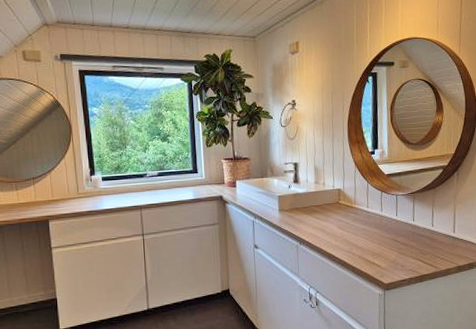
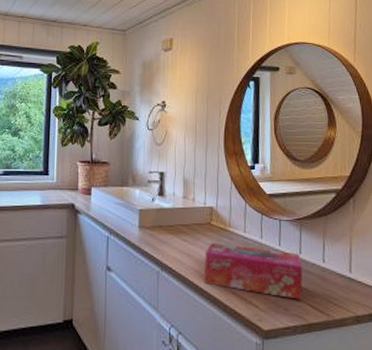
tissue box: none [335,217,416,258] -> present [204,242,303,300]

